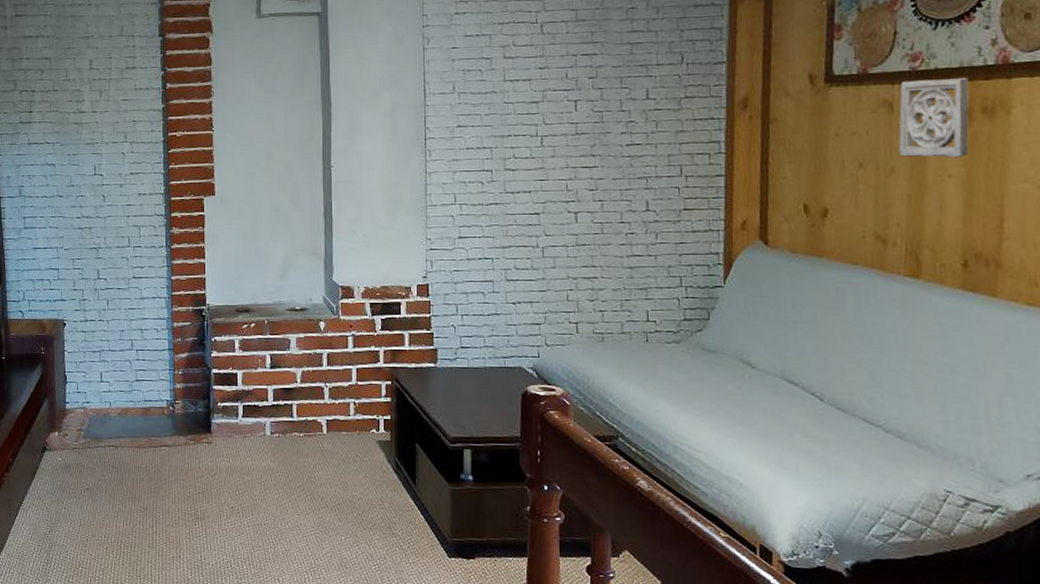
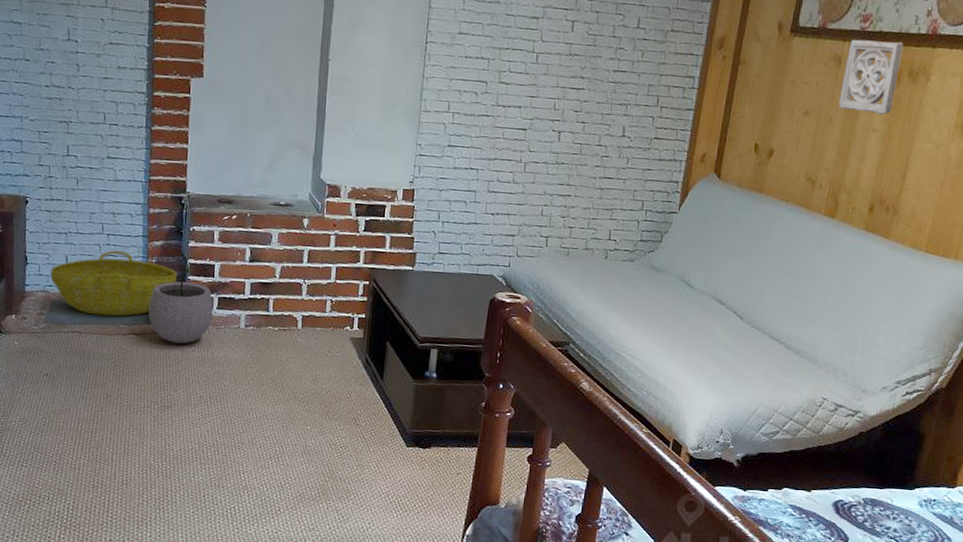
basket: none [87,365,203,429] -> present [50,250,178,316]
plant pot: none [178,376,239,454] -> present [148,267,214,344]

